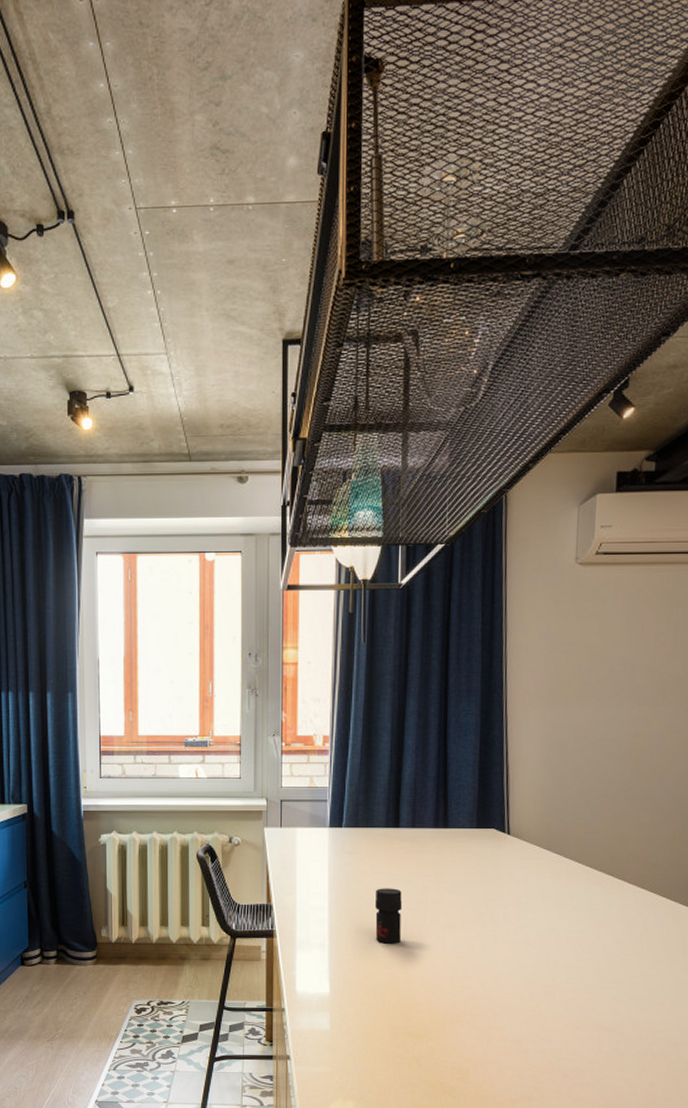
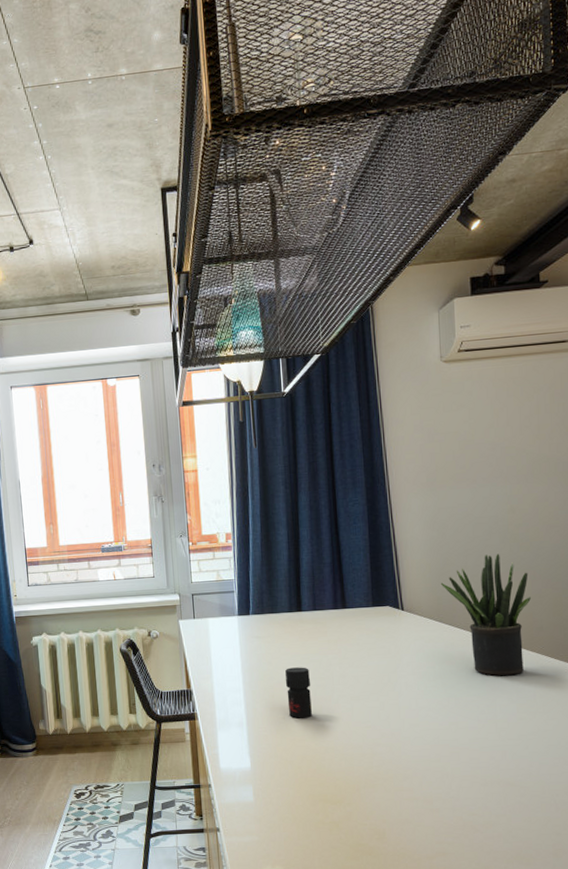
potted plant: none [552,780,648,912] -> present [440,553,531,676]

